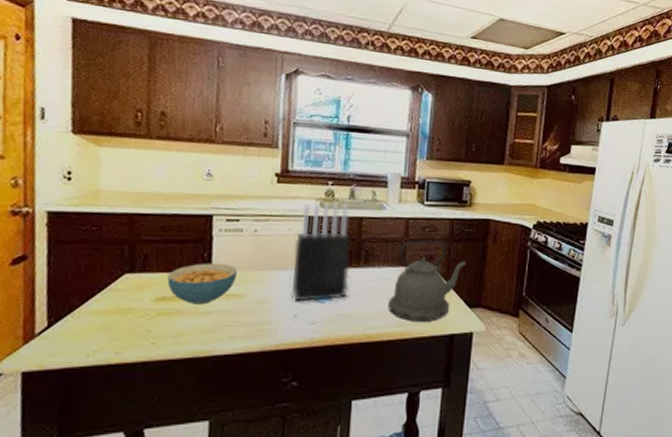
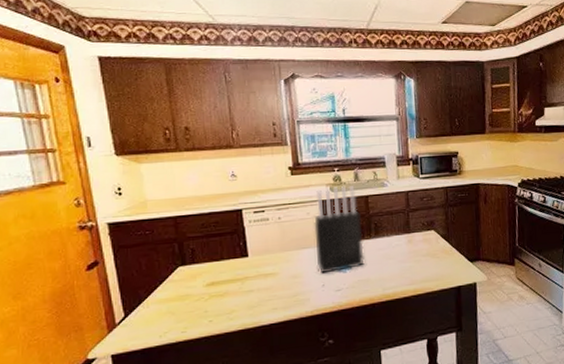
cereal bowl: present [167,263,237,305] -> none [213,249,270,286]
kettle: present [388,239,466,321] -> none [400,207,462,279]

